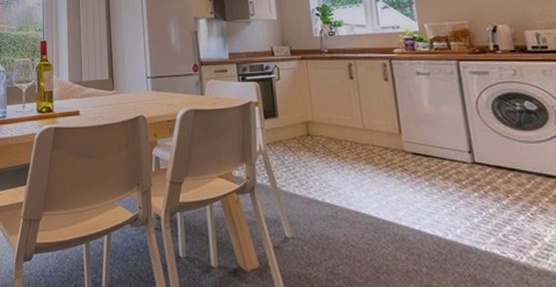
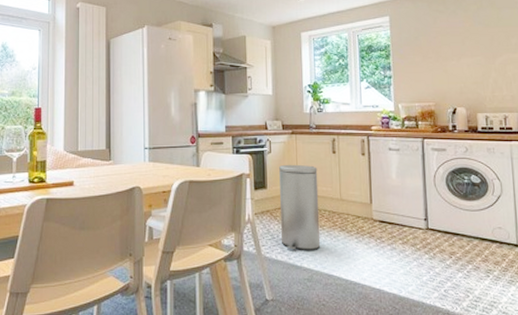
pedal bin: none [290,91,344,186] -> present [279,164,321,251]

